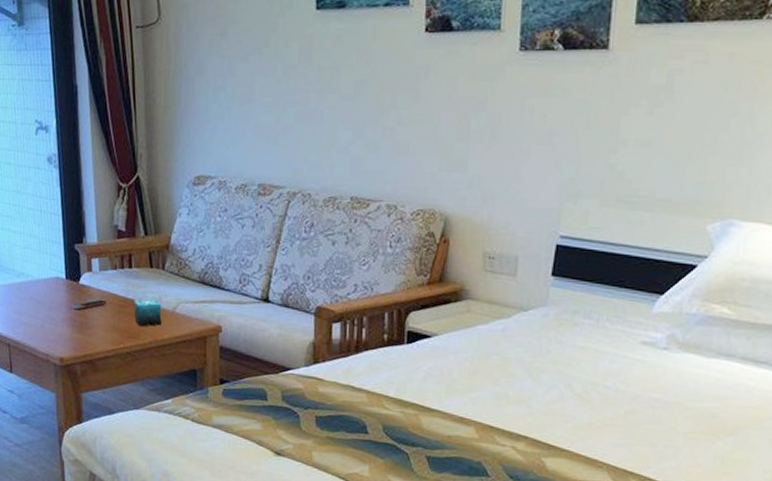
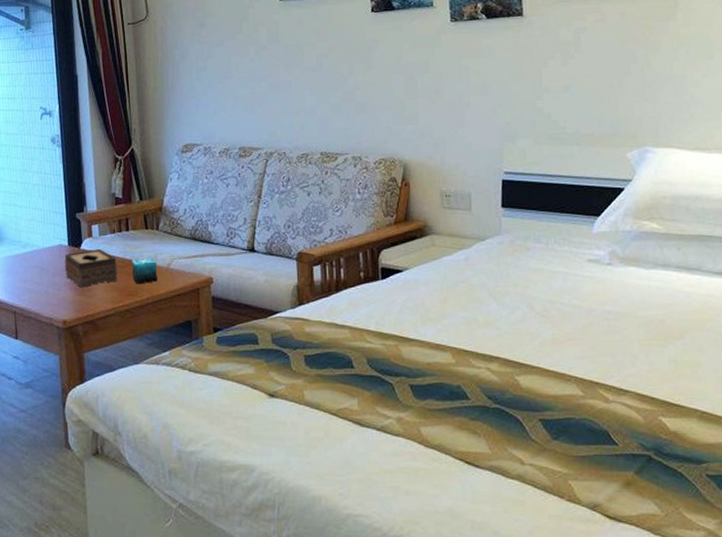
tissue box: none [61,284,119,325] -> present [64,248,118,288]

